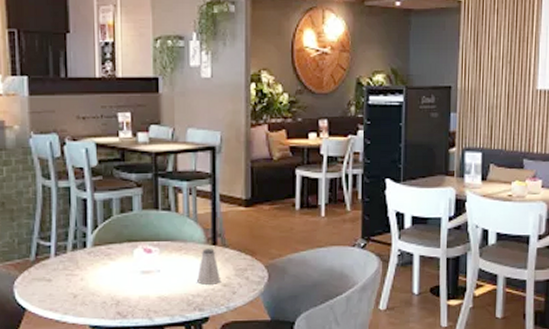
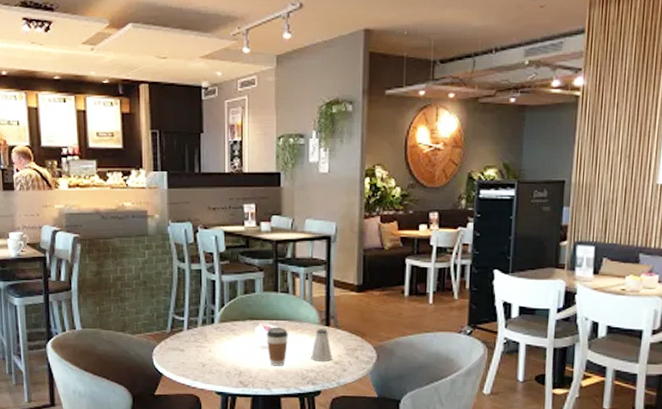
coffee cup: none [146,248,171,293] -> present [266,327,288,366]

